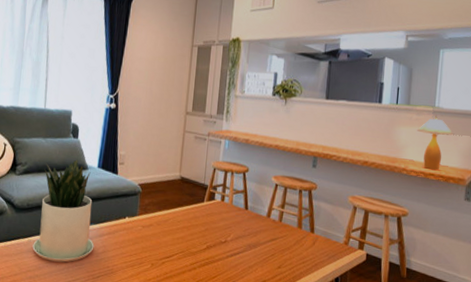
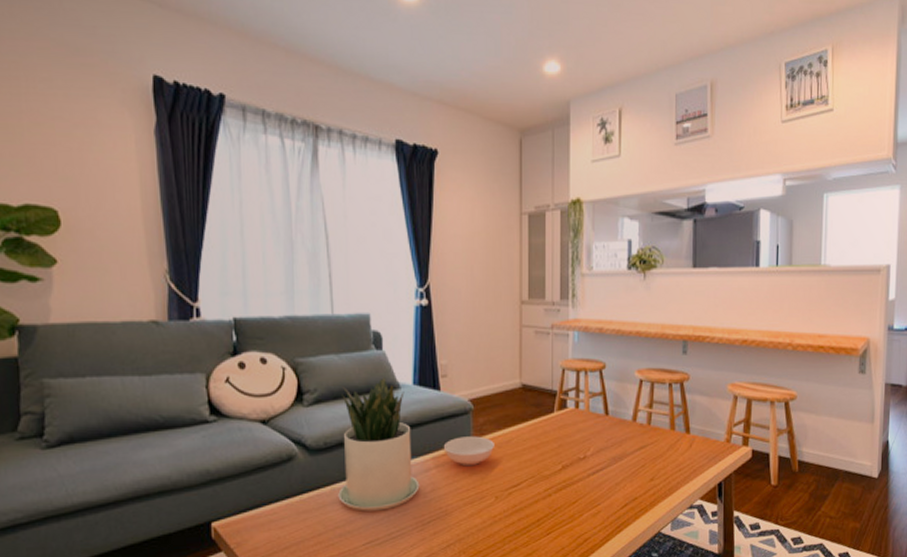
bowl: none [115,212,155,237] -> present [443,436,494,467]
table lamp: present [417,115,454,171] -> none [802,275,844,342]

